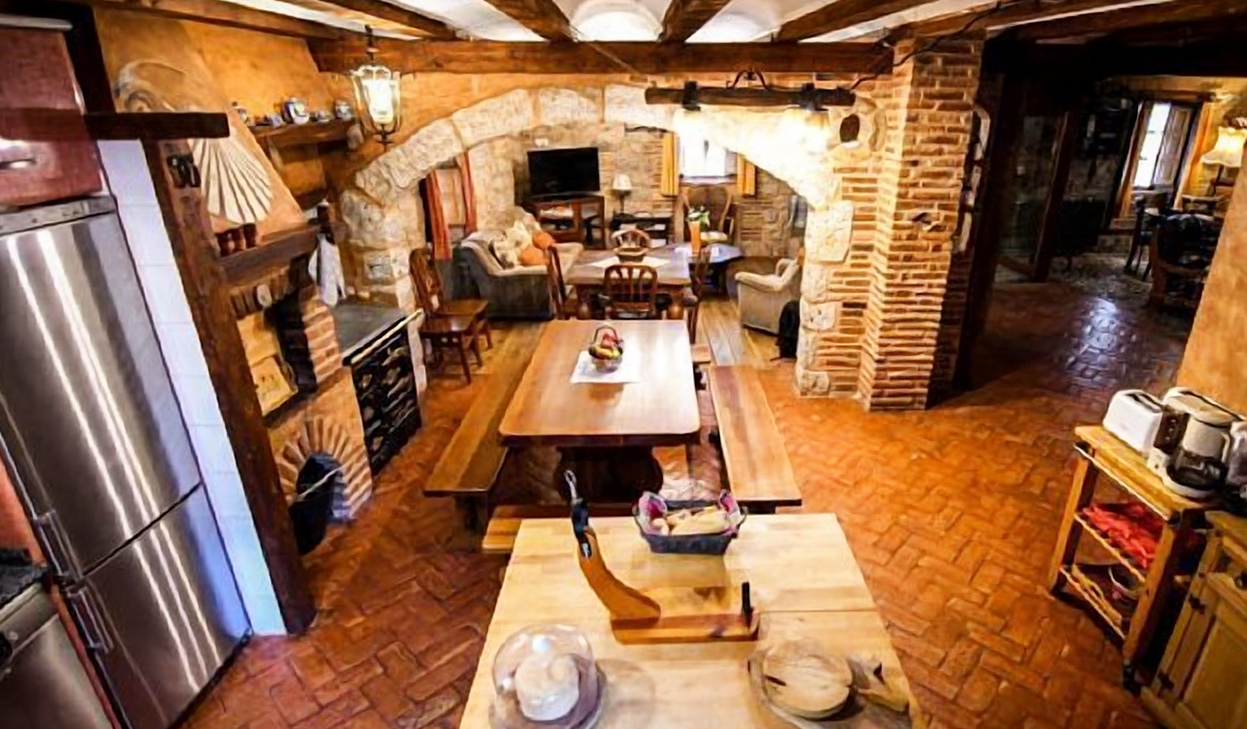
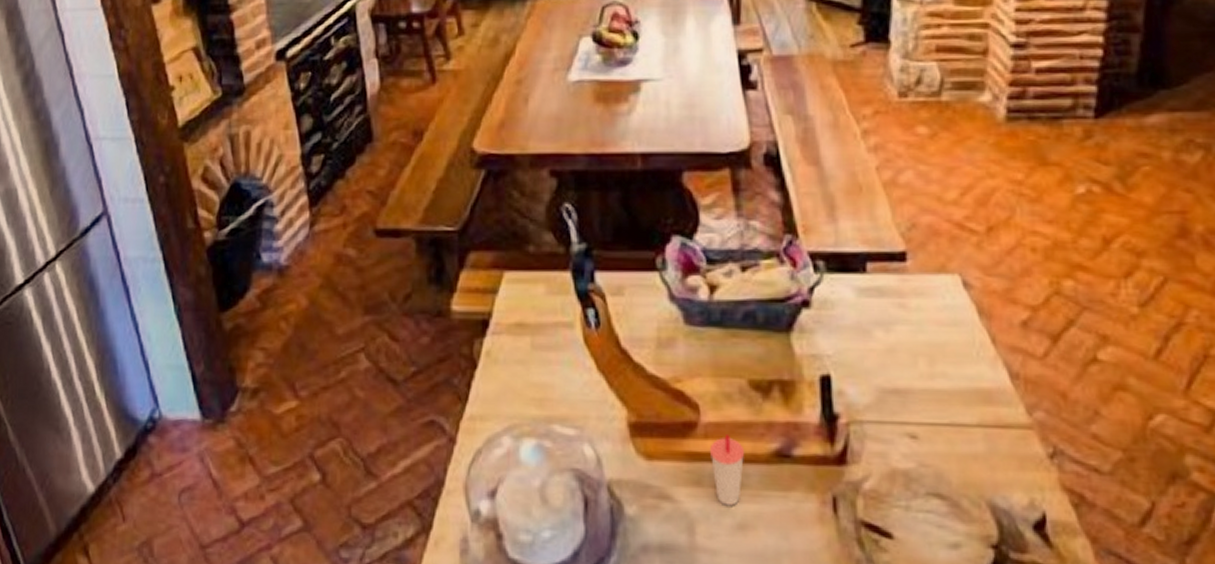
cup: none [666,624,691,671] -> present [709,433,745,506]

